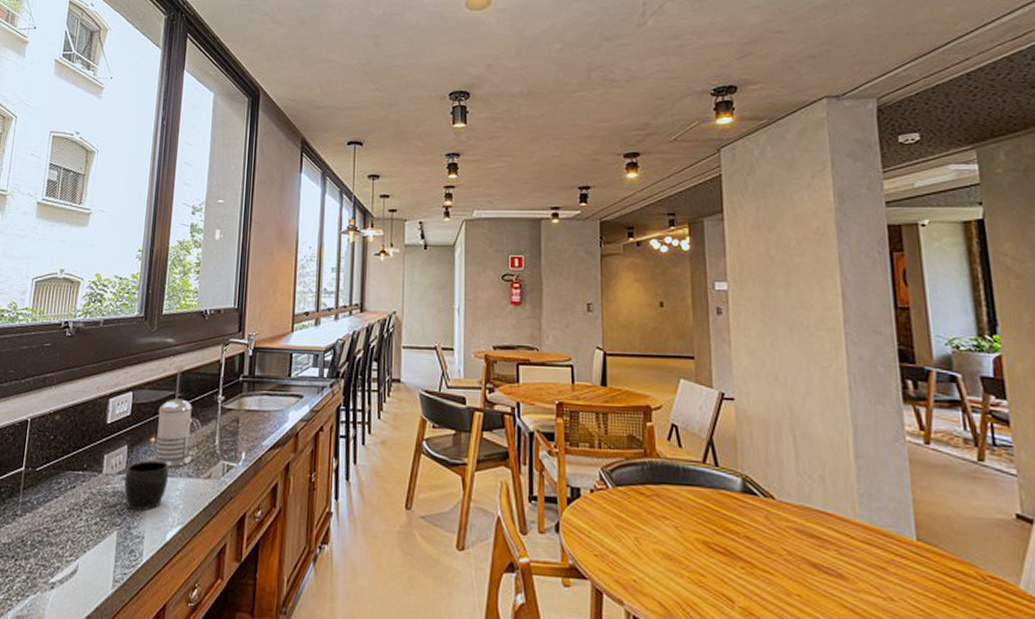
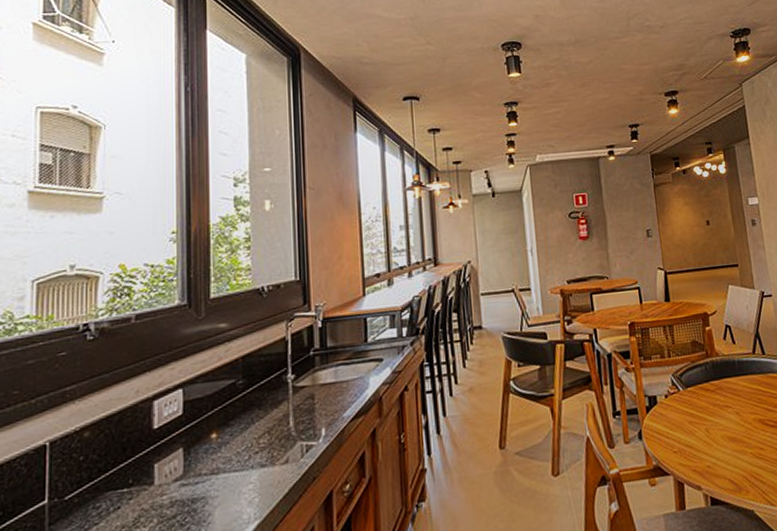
mug: present [124,460,169,511] -> none [184,456,238,517]
french press: present [151,365,202,467] -> none [214,349,272,462]

